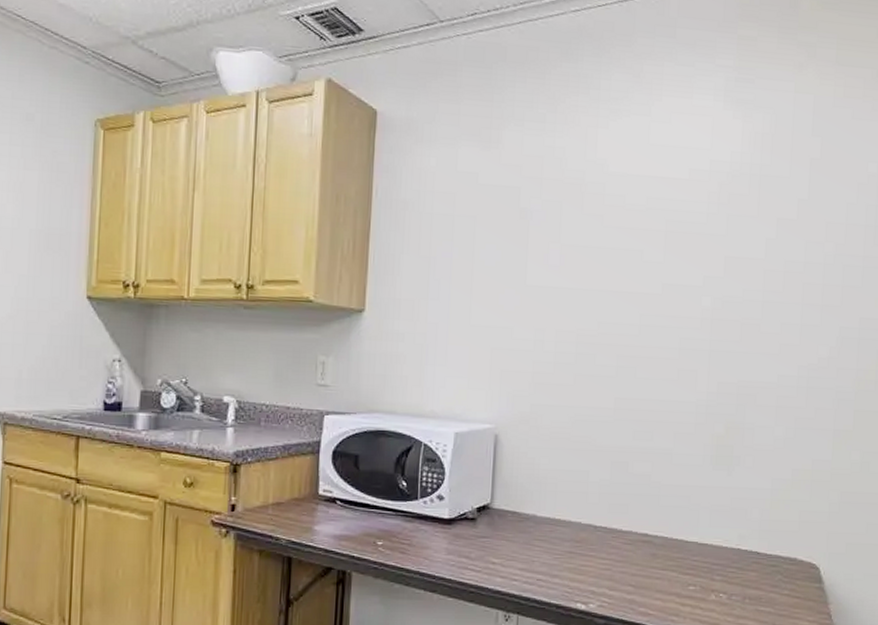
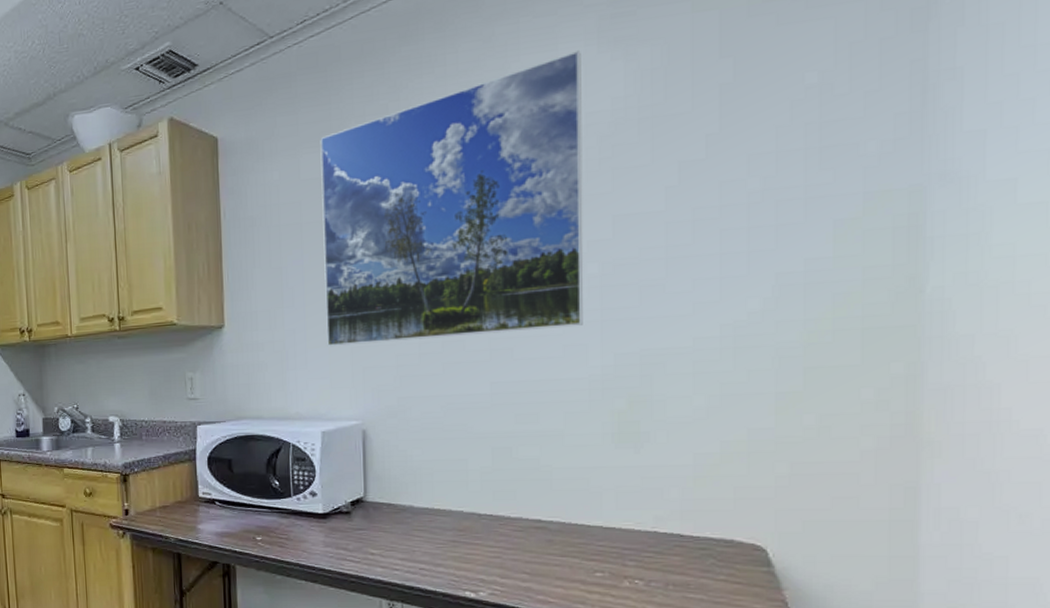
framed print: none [468,103,711,354] -> present [320,51,583,346]

